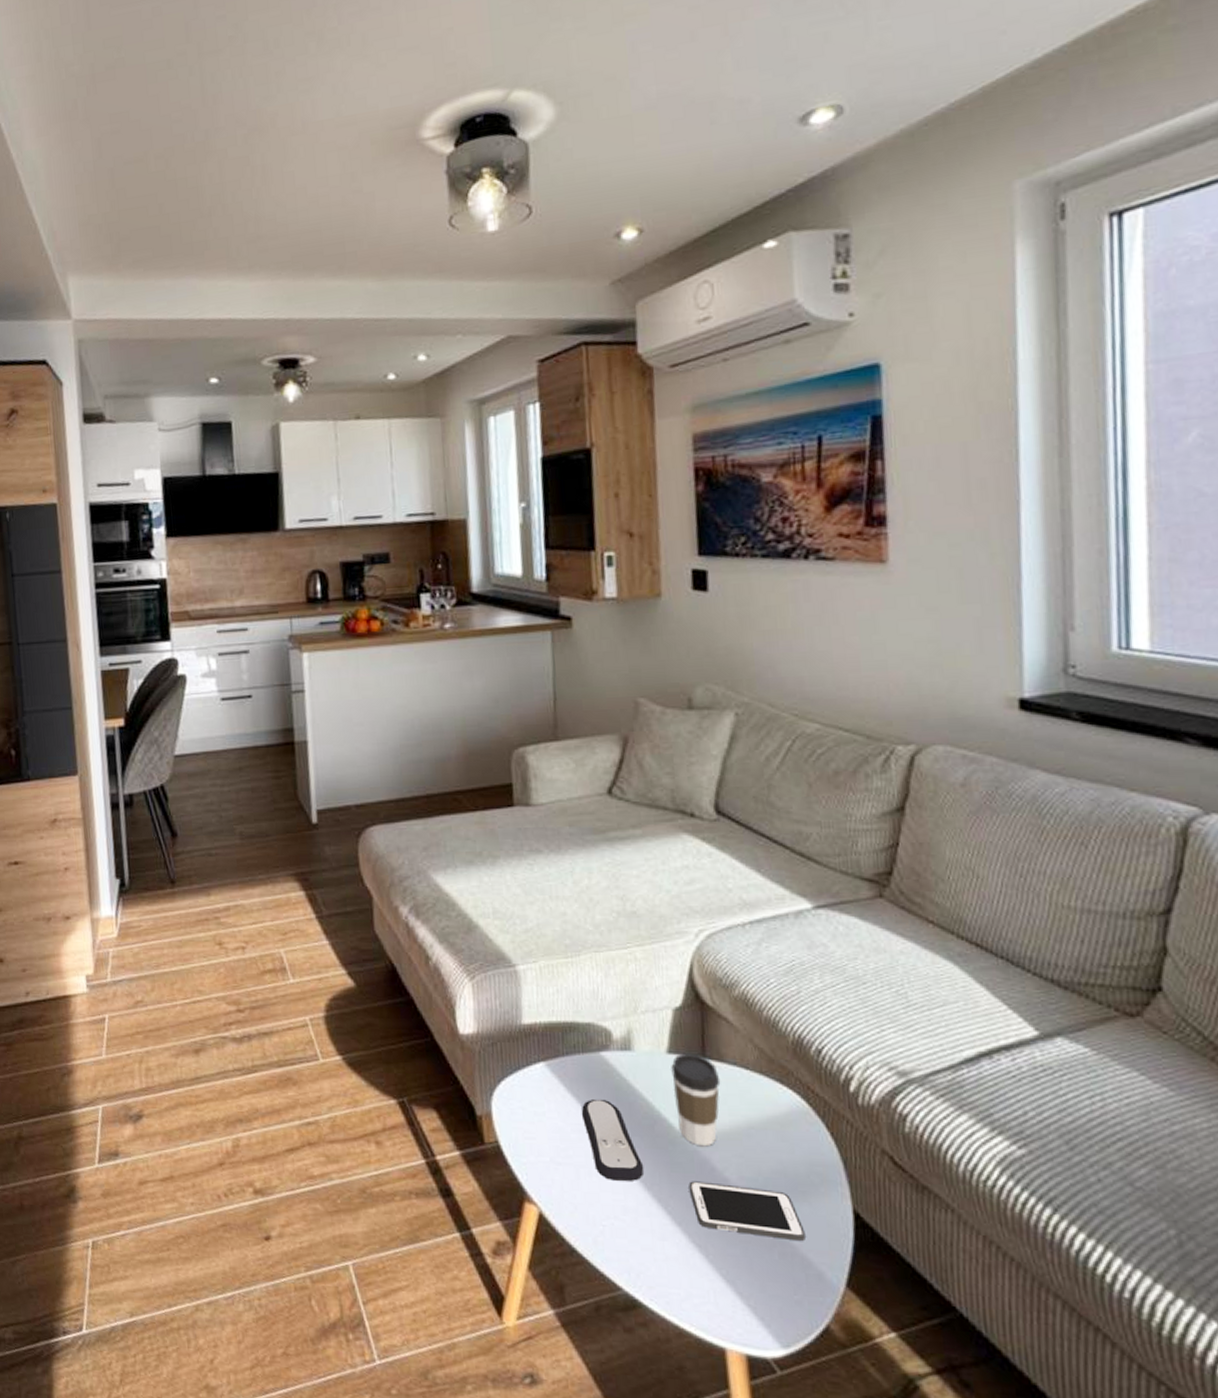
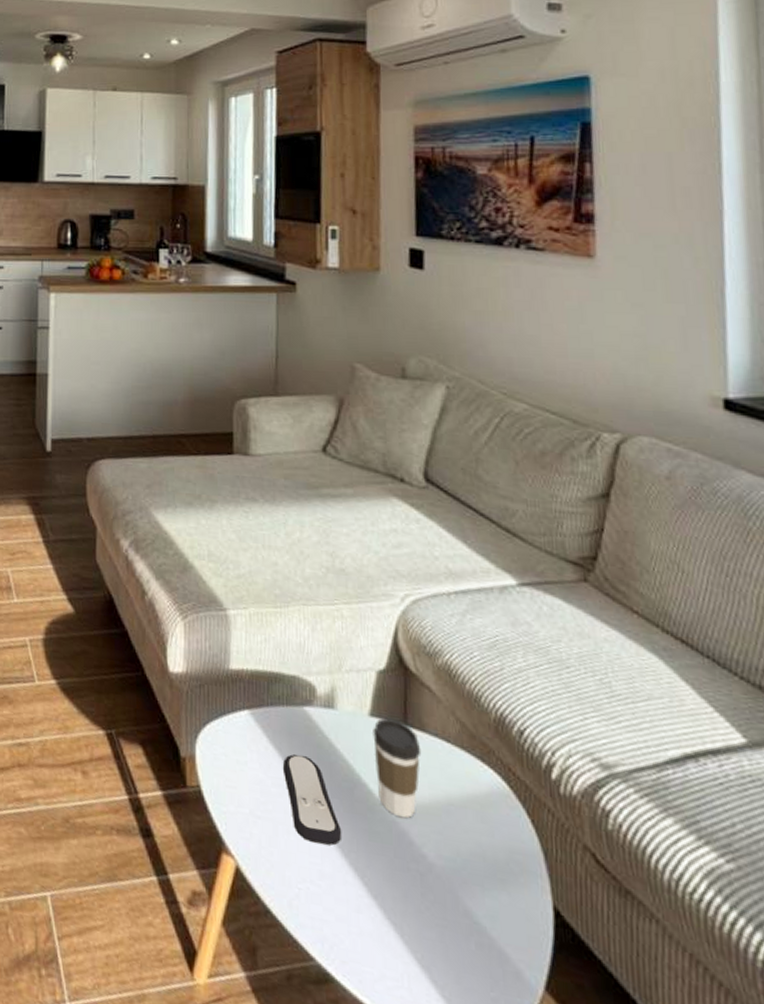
cell phone: present [688,1181,805,1242] -> none [386,853,504,934]

